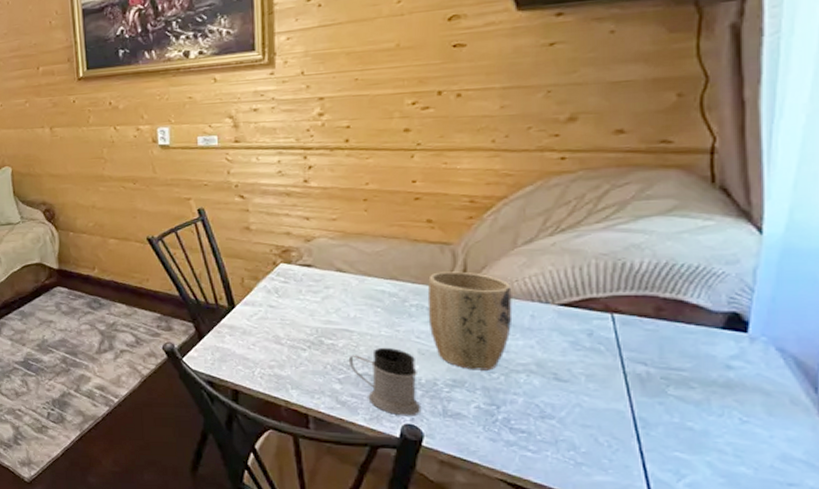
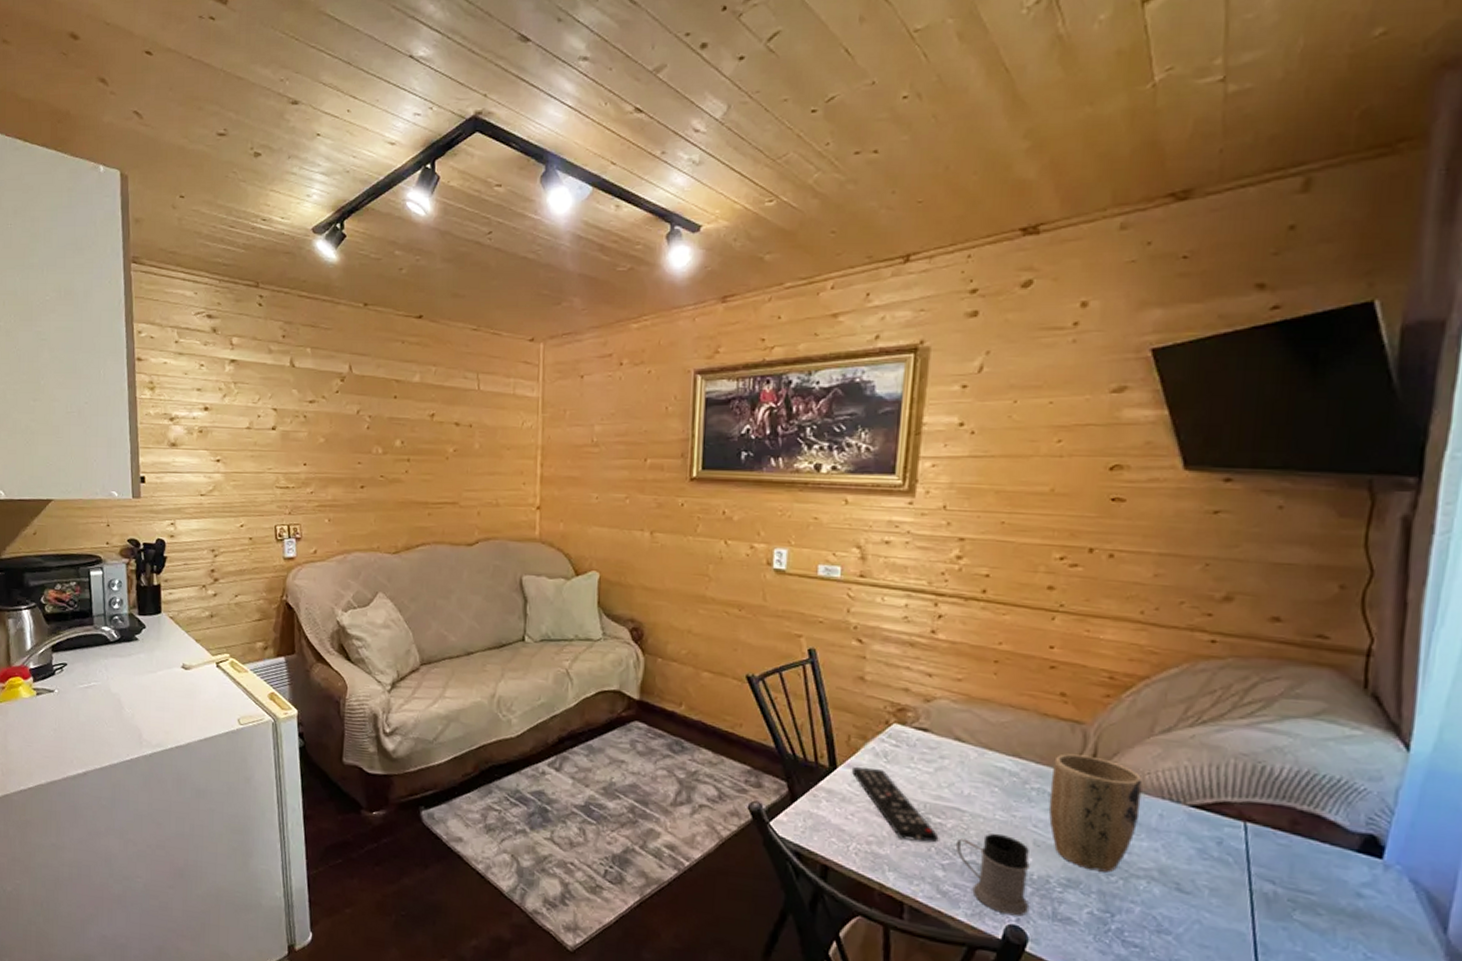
remote control: none [248,304,333,361] -> present [851,767,939,843]

